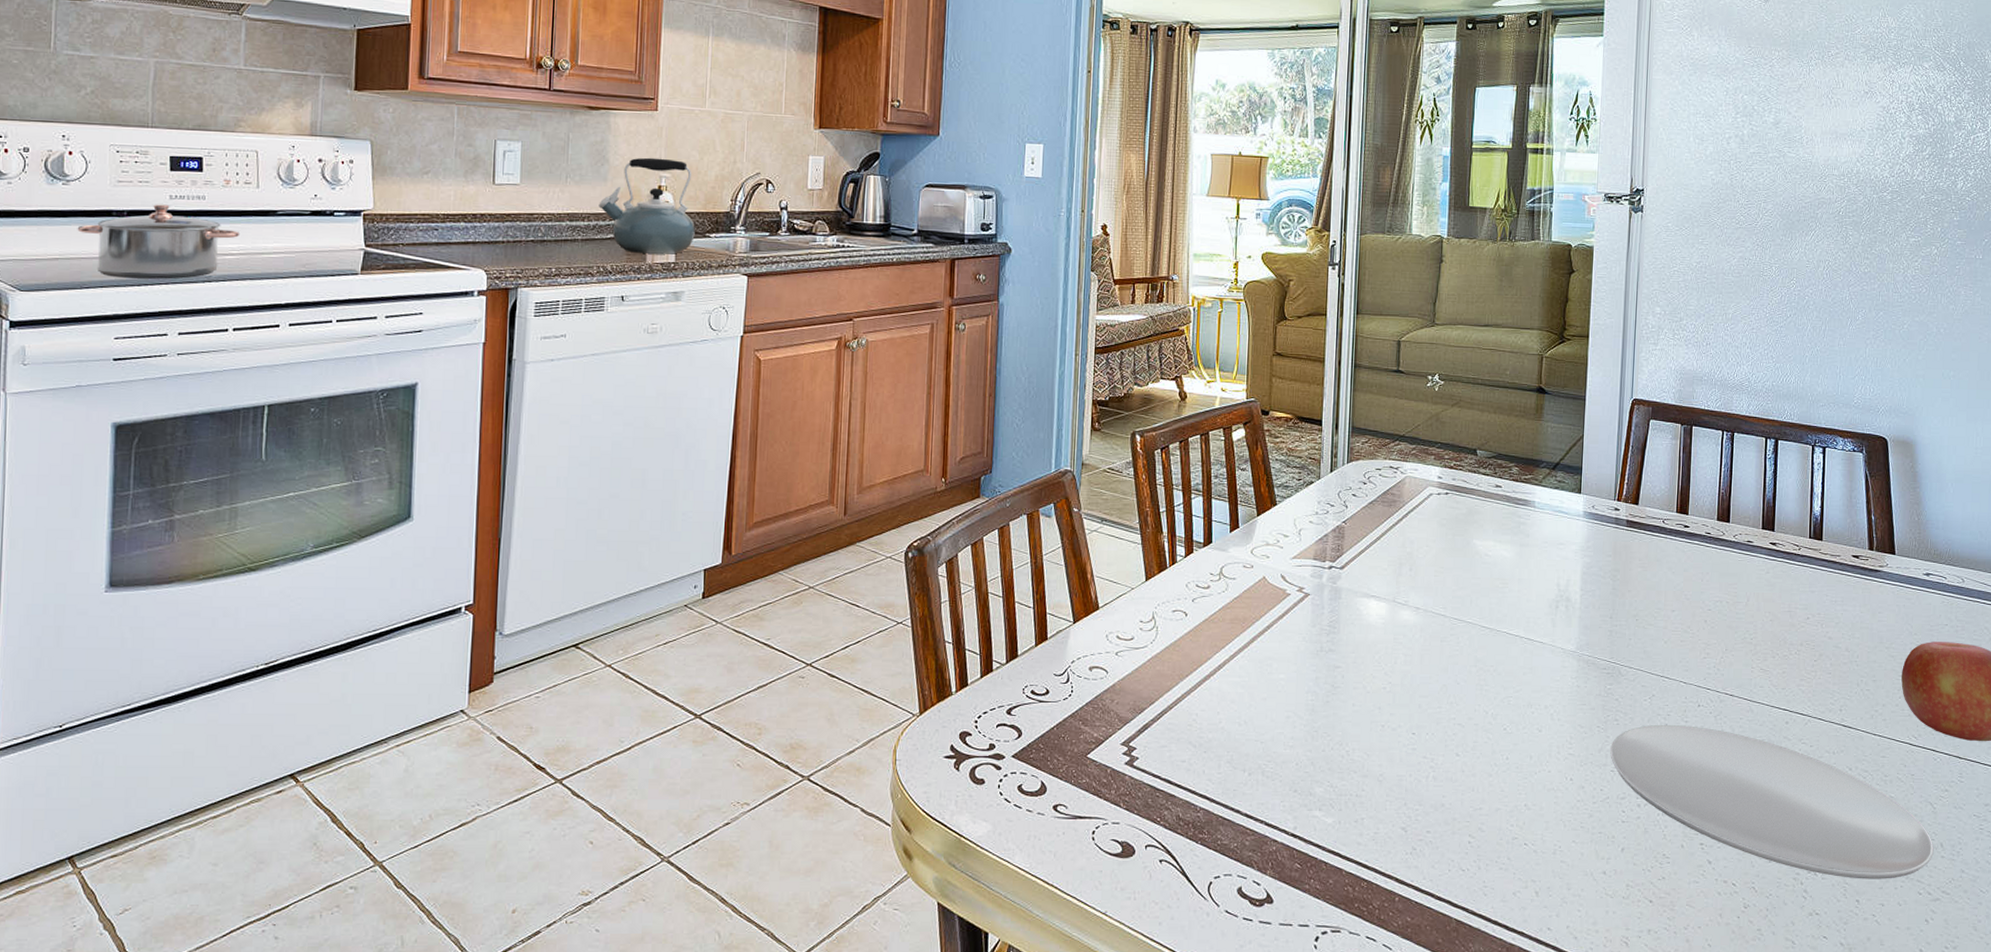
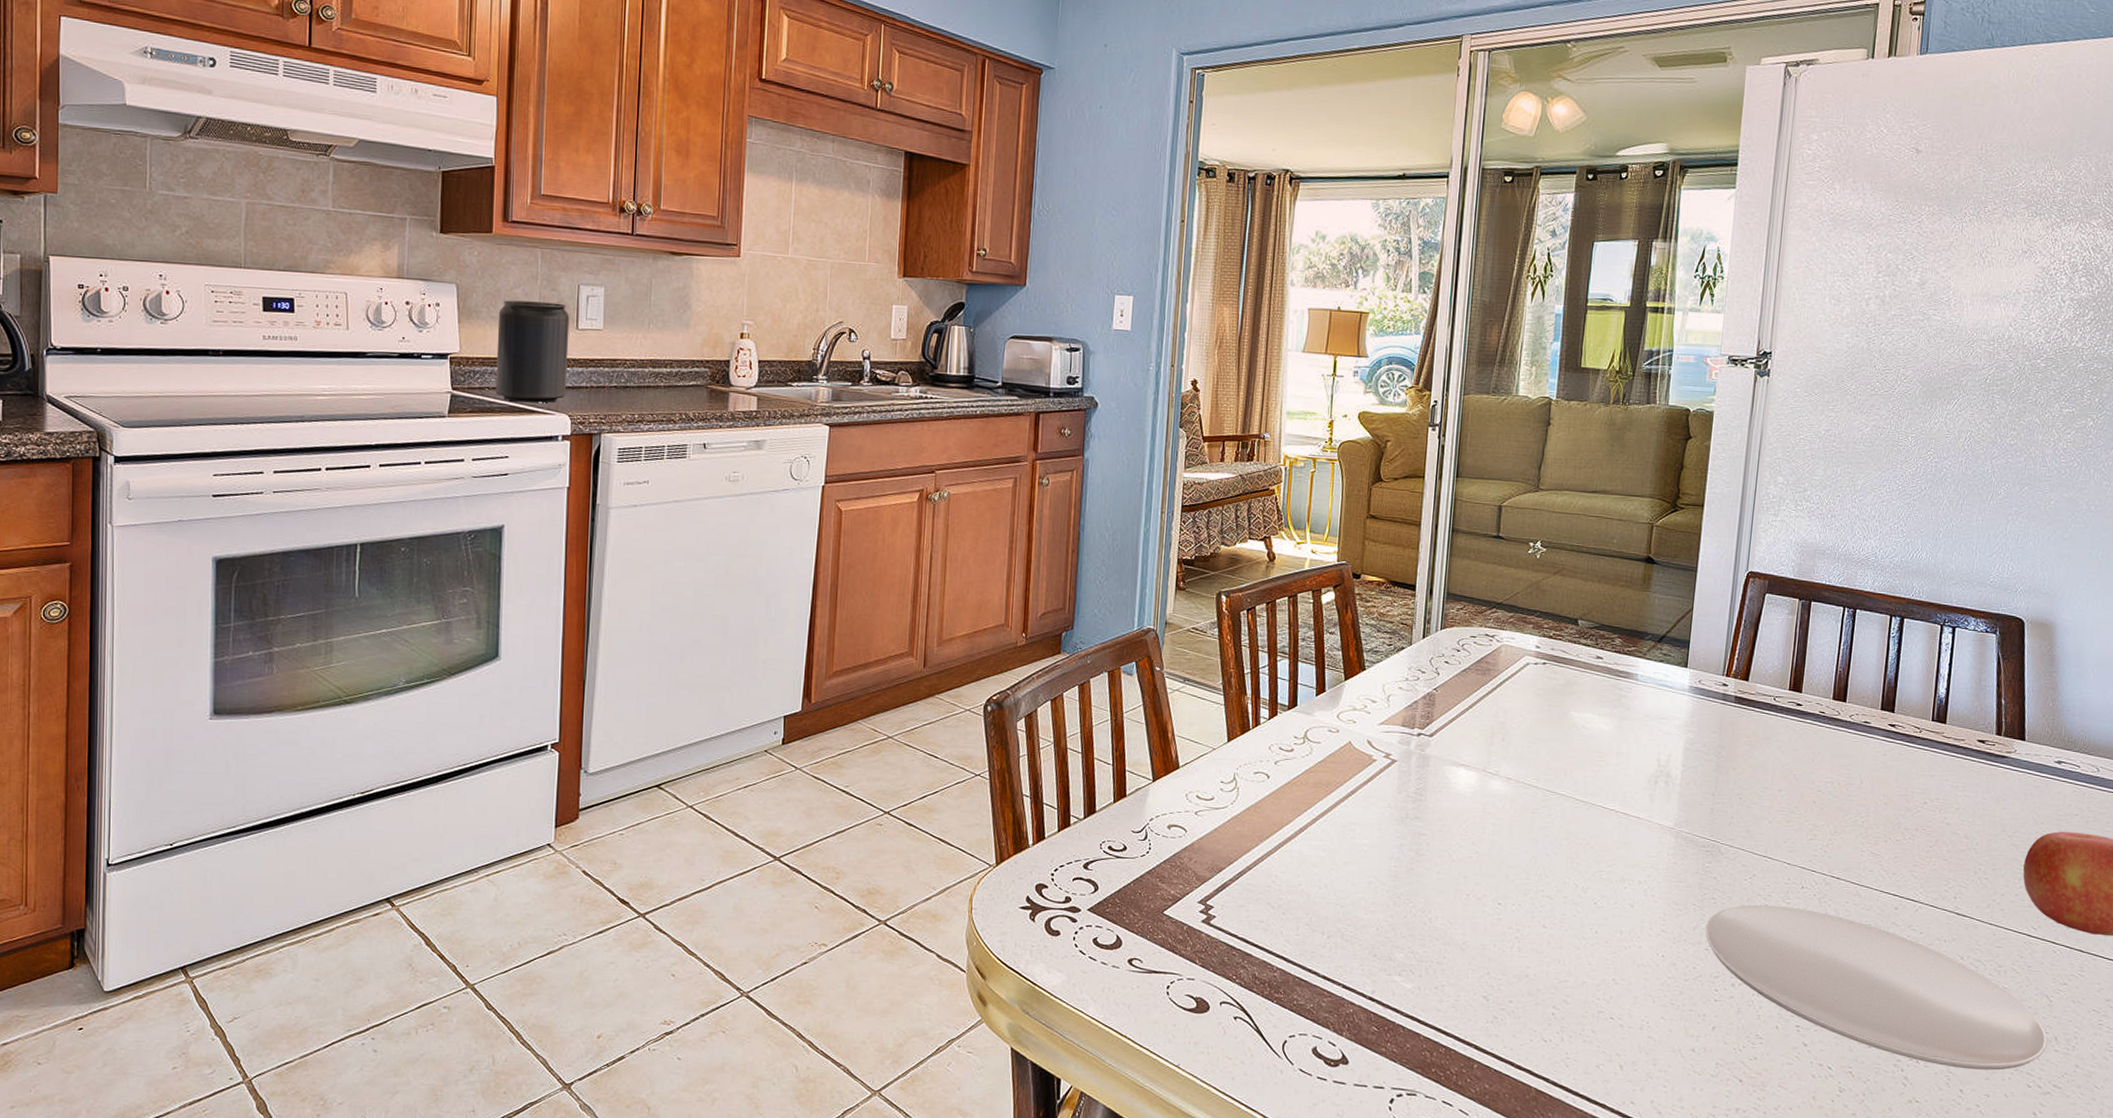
cooking pot: present [77,204,240,280] -> none [175,344,331,419]
soda can: none [409,156,486,259] -> present [495,300,570,403]
kettle: present [598,157,695,254] -> none [681,304,777,403]

